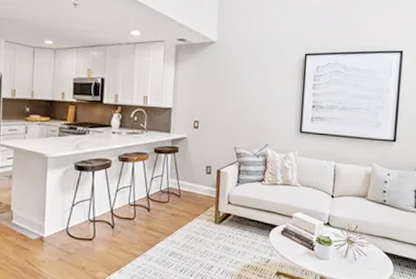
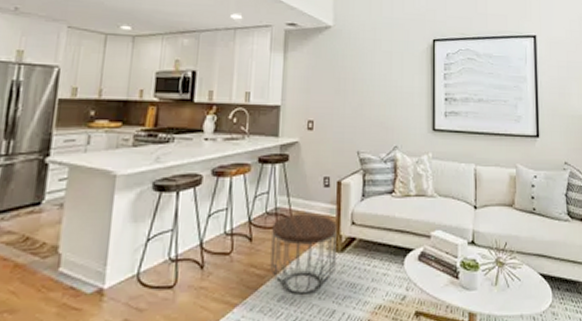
side table: none [163,193,216,252] -> present [270,213,337,295]

